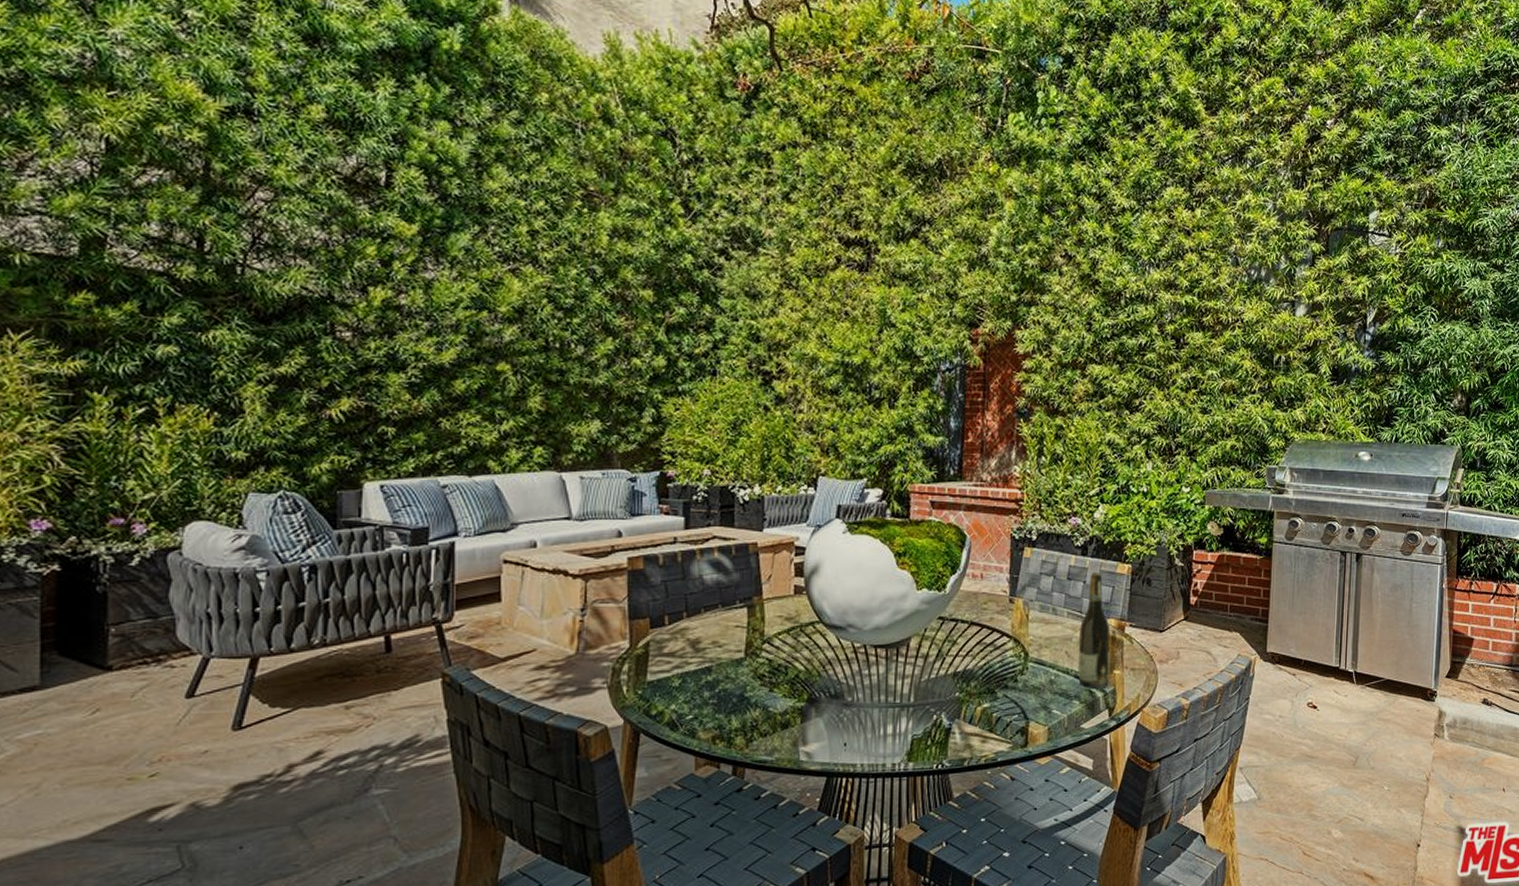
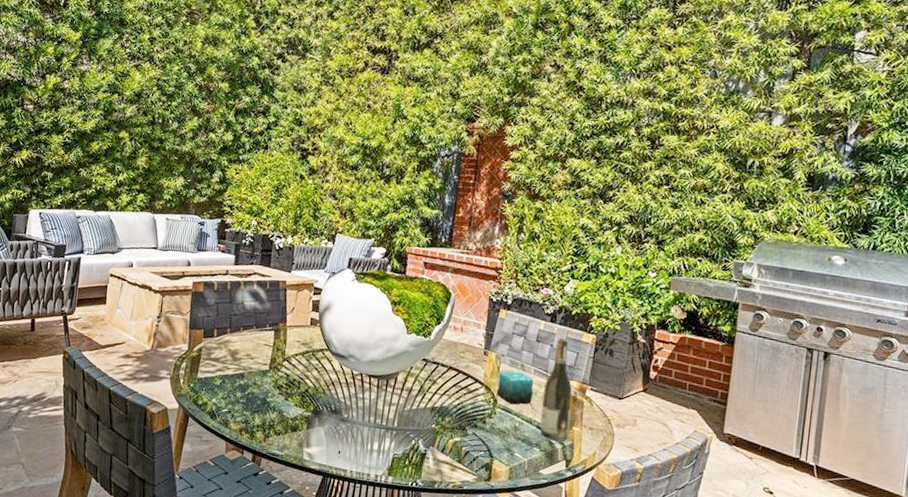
candle: none [1027,617,1068,656] -> present [496,371,534,405]

